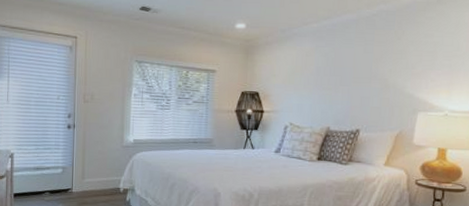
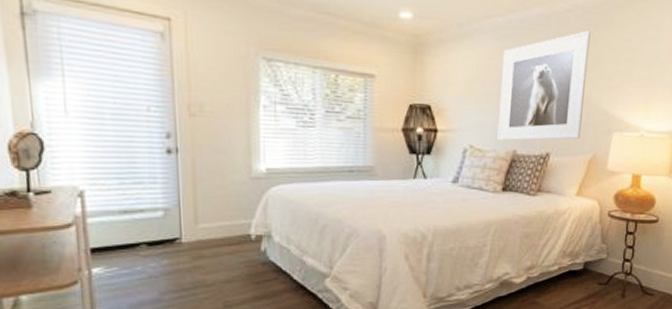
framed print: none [313,30,395,120] -> present [497,31,591,141]

